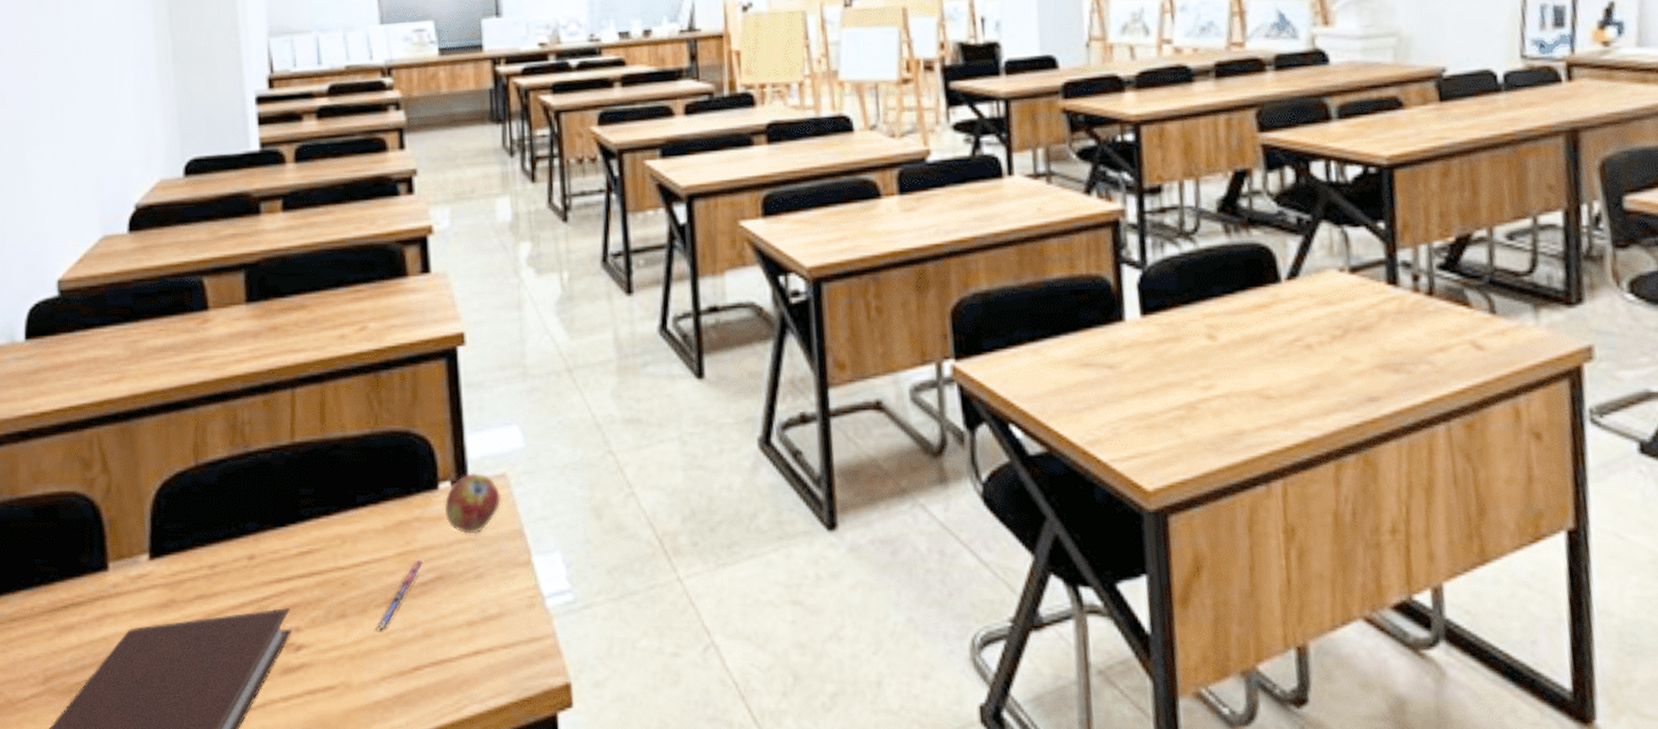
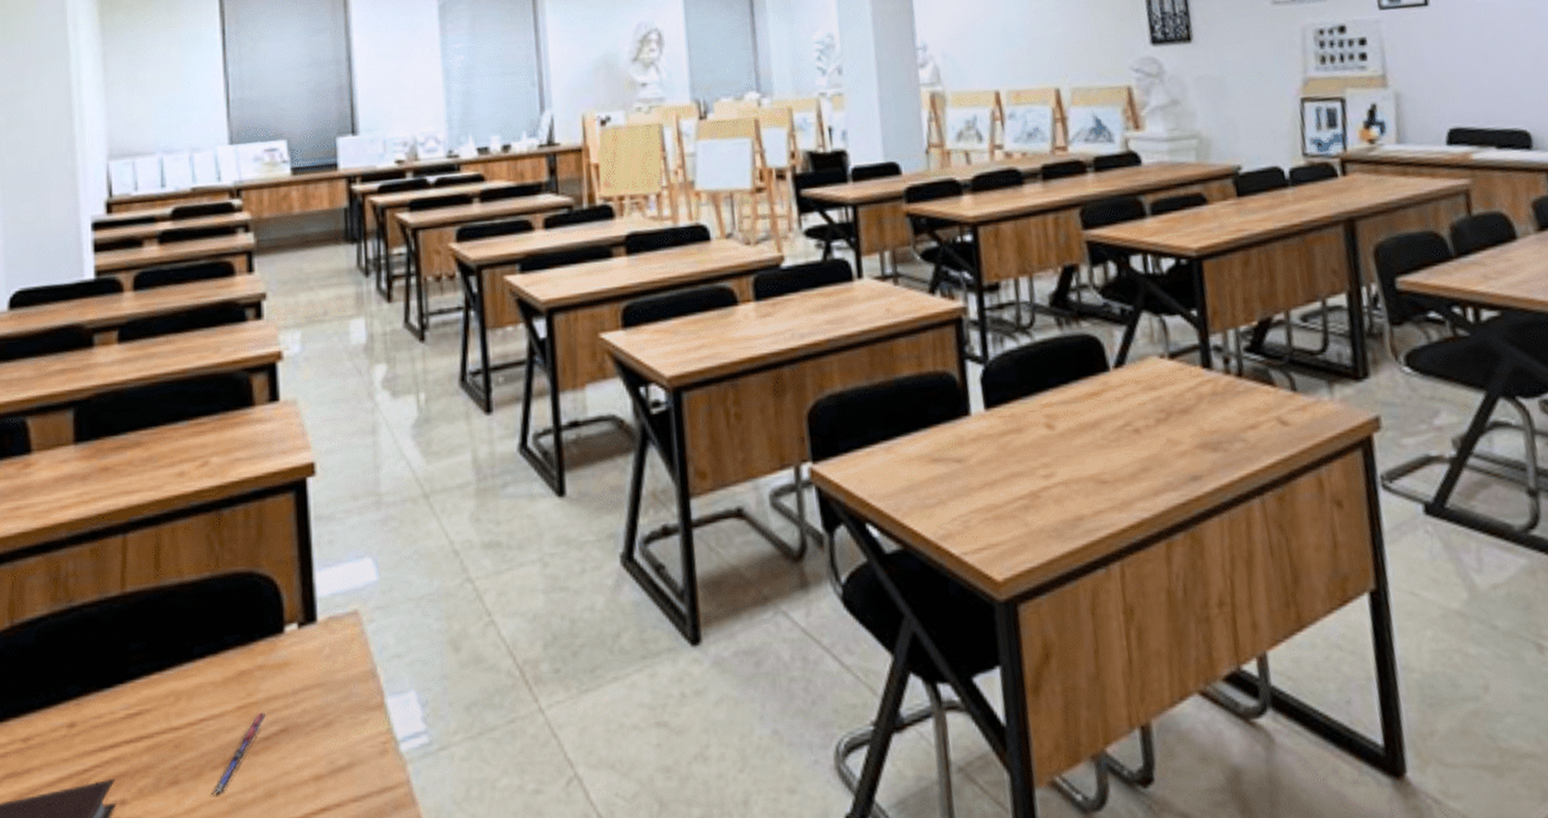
fruit: present [444,473,502,534] -> none [290,612,353,680]

